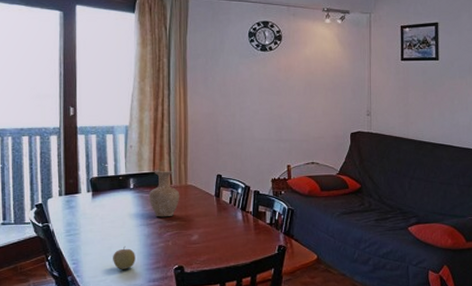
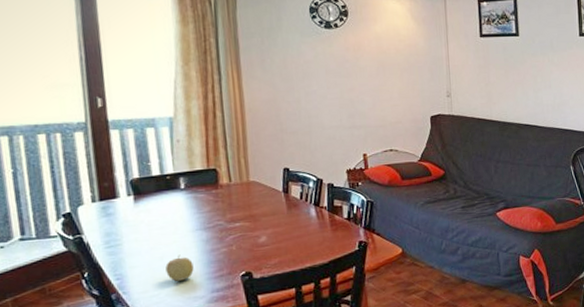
vase: present [148,171,180,217] -> none [203,166,242,220]

